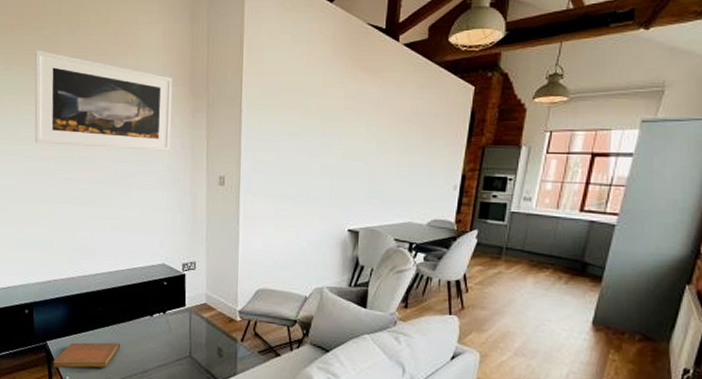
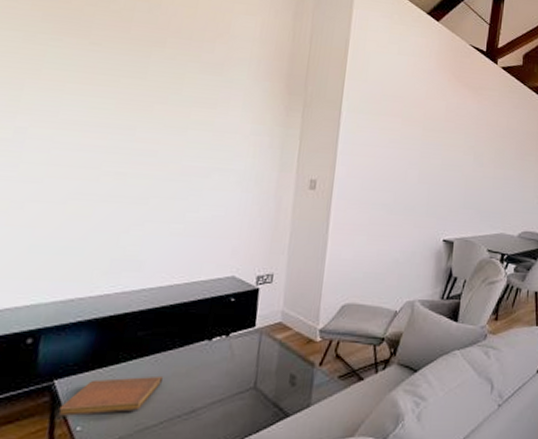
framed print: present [34,49,172,151] -> none [80,23,267,149]

